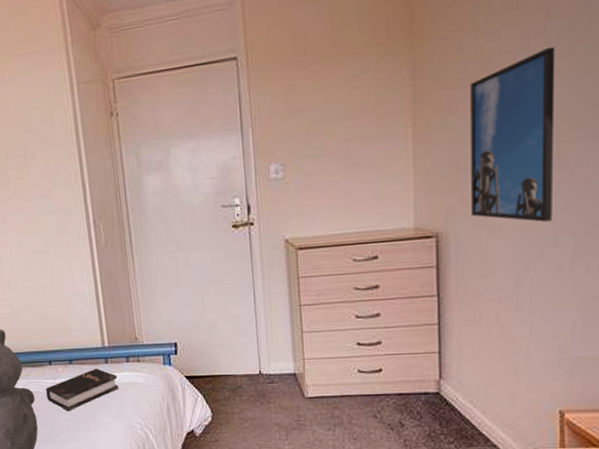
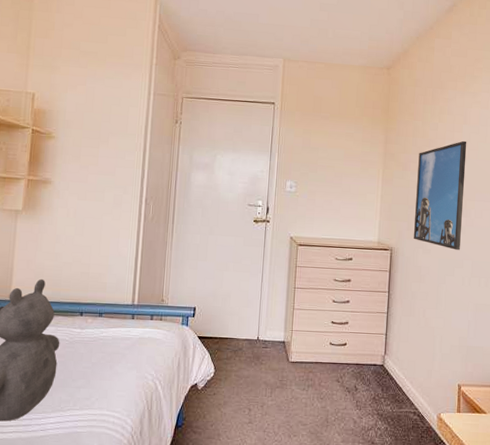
hardback book: present [46,368,119,411] -> none [71,322,141,360]

